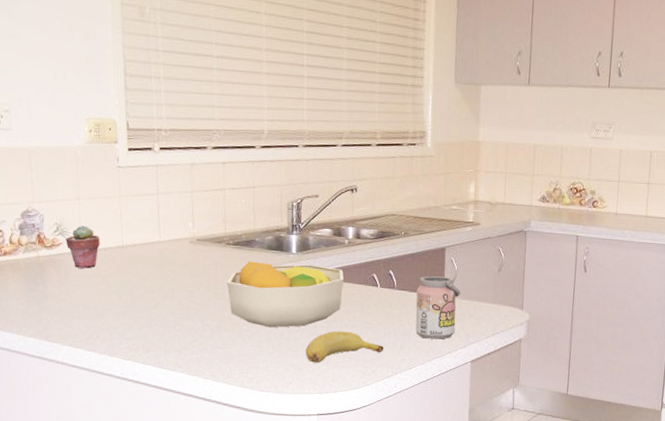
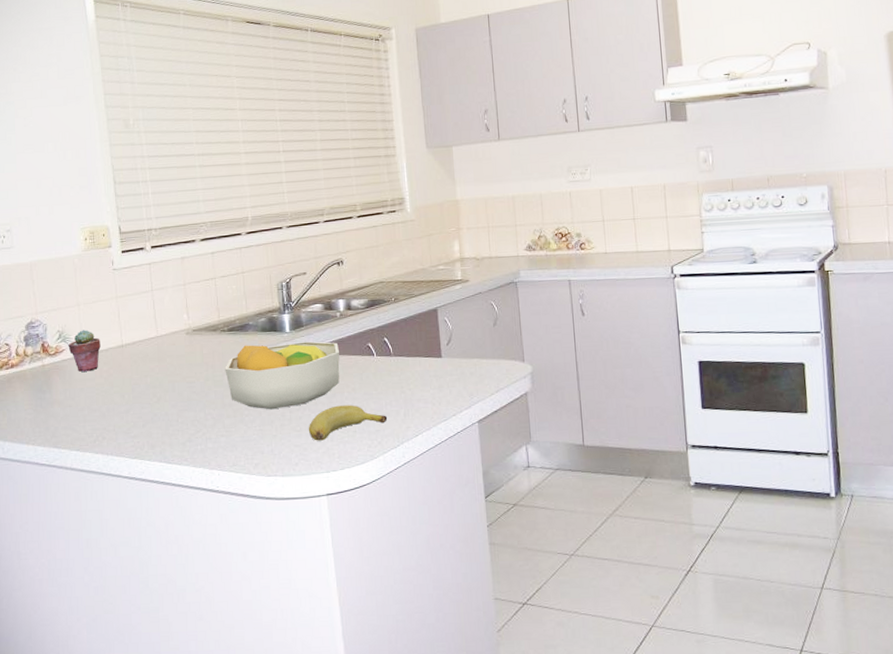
beverage can: present [415,276,461,340] -> none [414,337,459,403]

